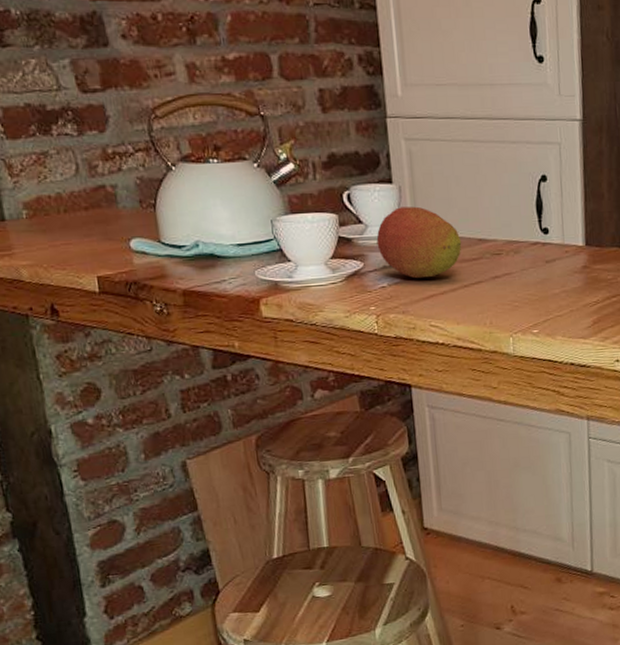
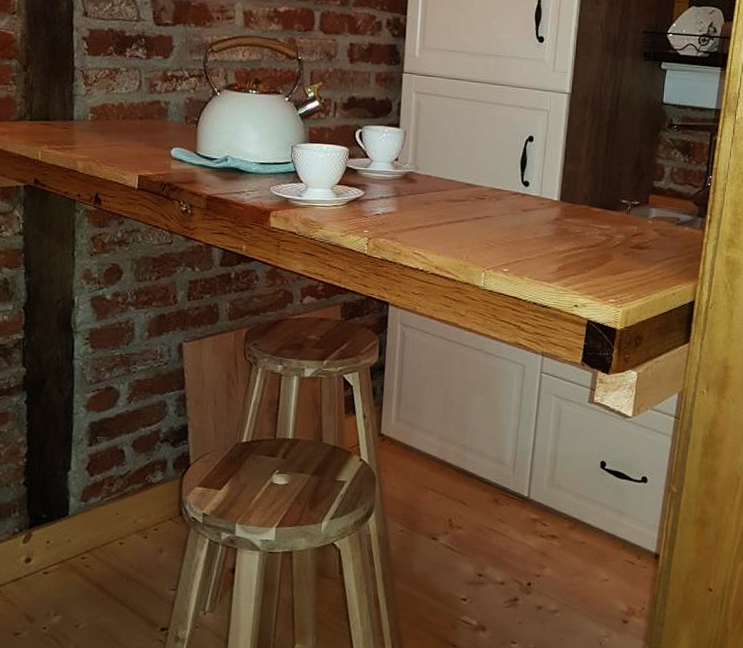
fruit: present [376,206,462,279] -> none [378,148,452,212]

